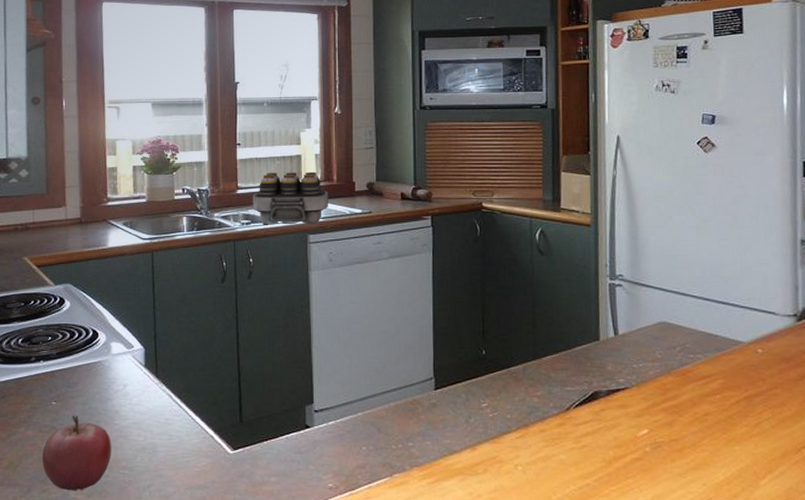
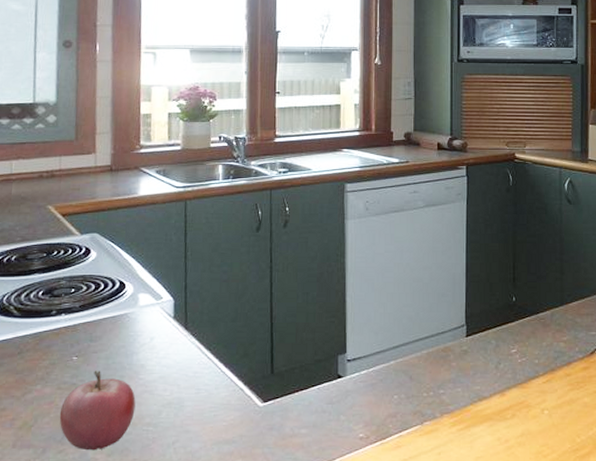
spice rack: present [252,171,328,225] -> none [290,121,366,174]

